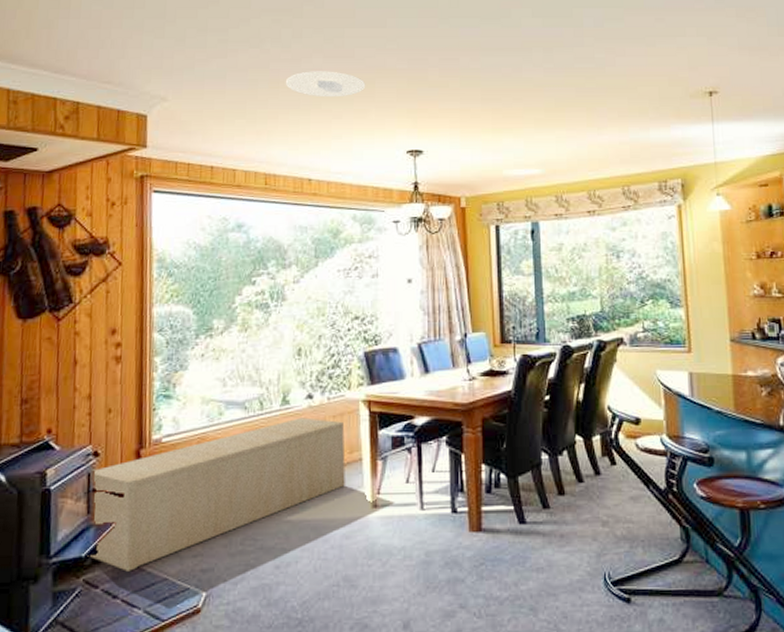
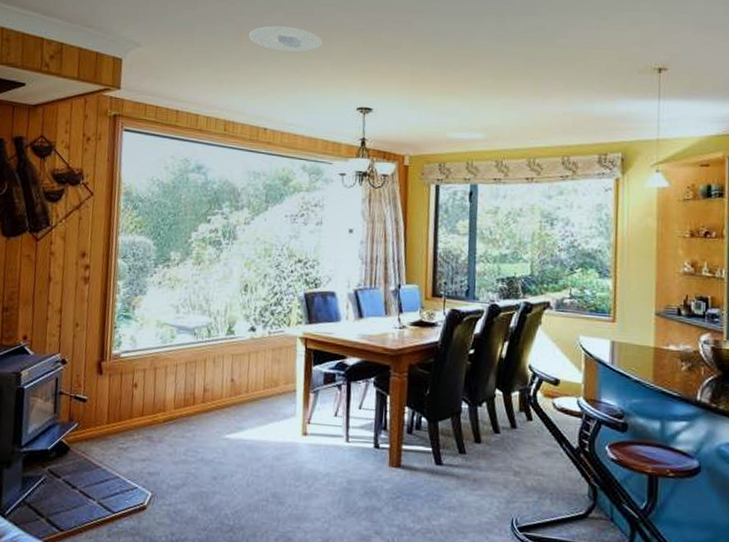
storage bench: present [87,417,345,572] -> none [52,347,282,467]

